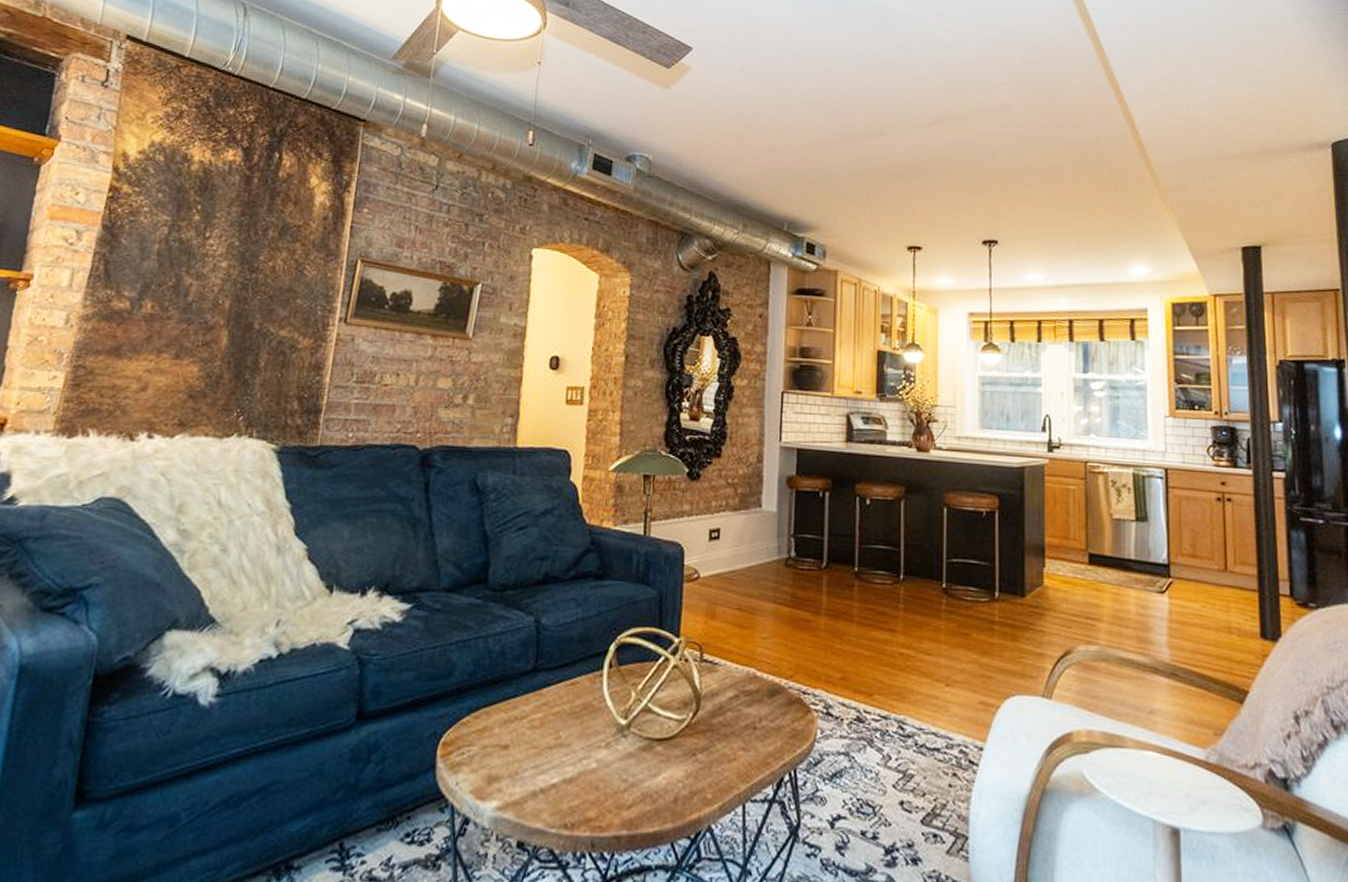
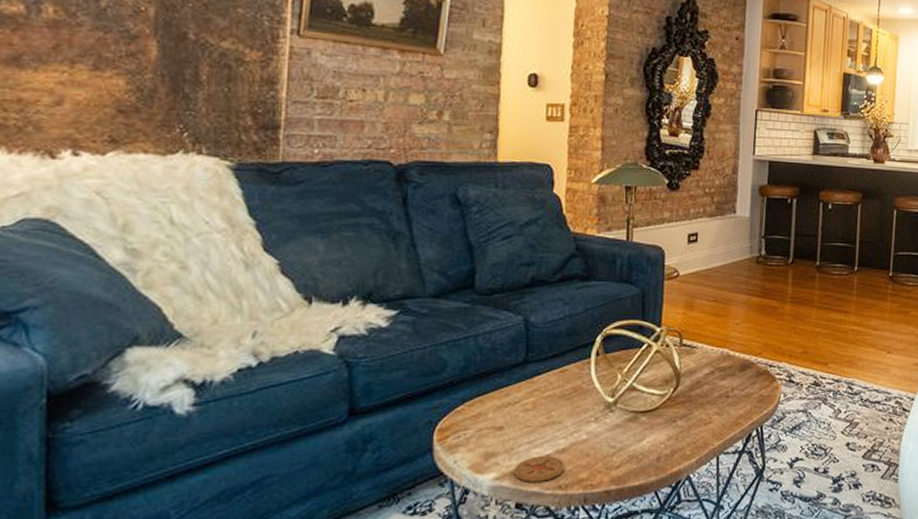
coaster: none [517,785,572,817] -> present [514,456,565,482]

